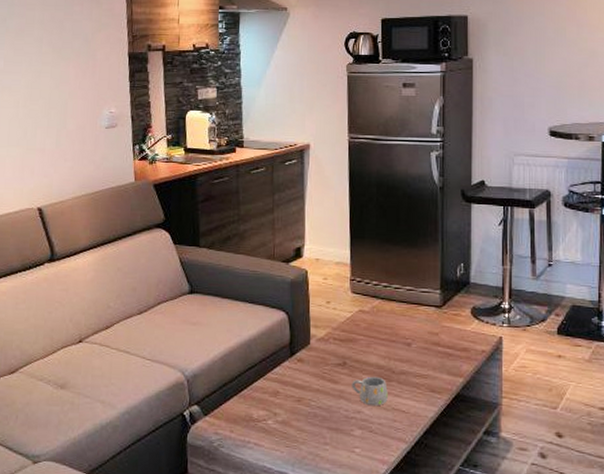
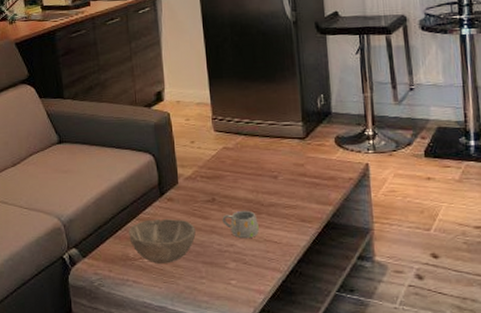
bowl: none [254,380,323,427] -> present [129,219,196,264]

